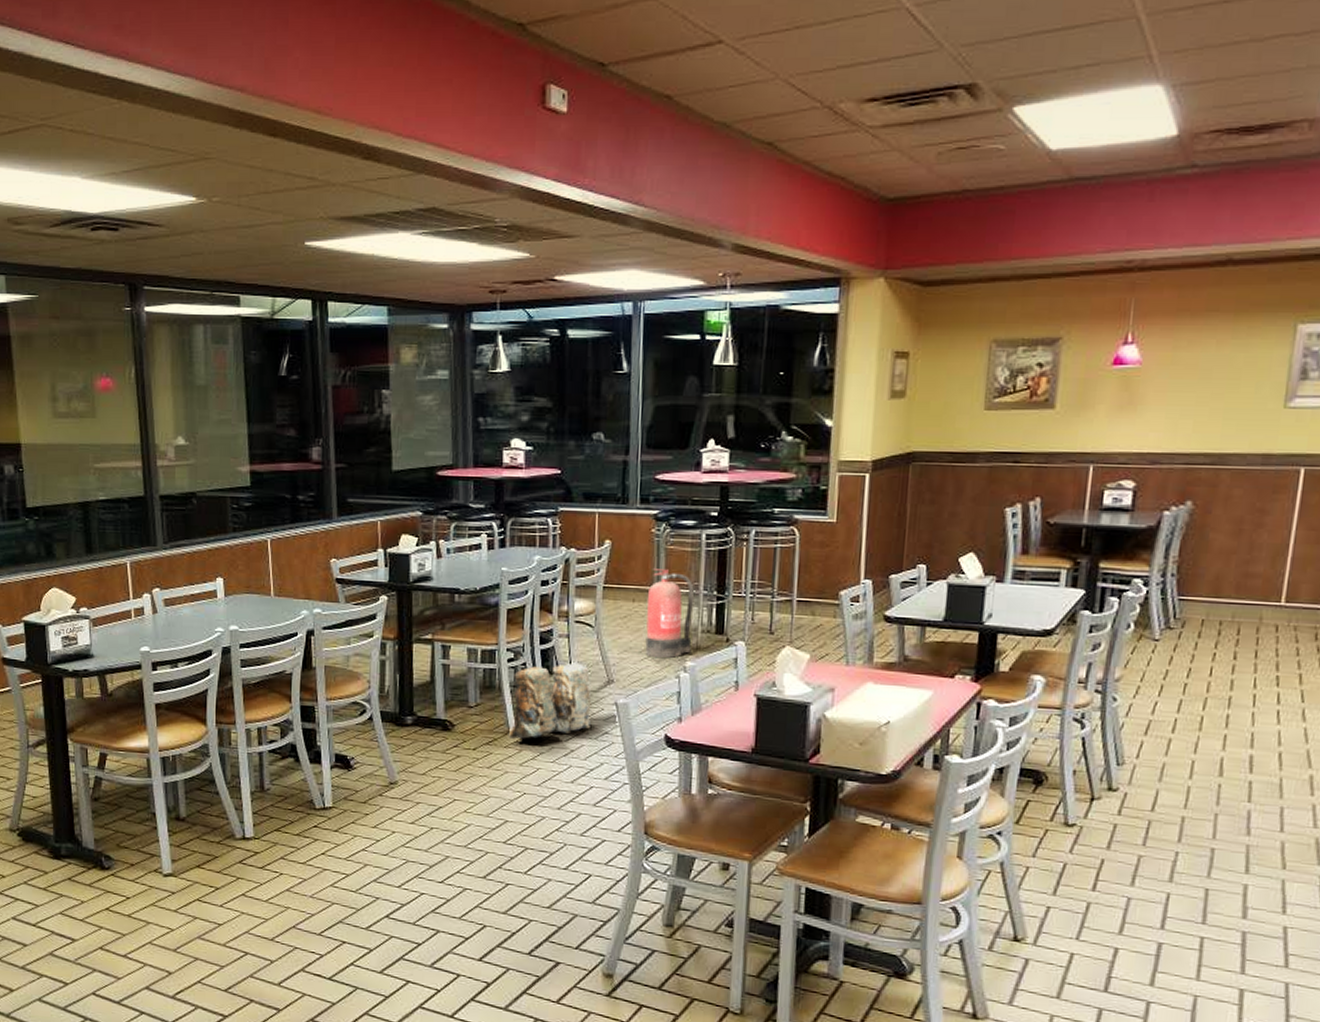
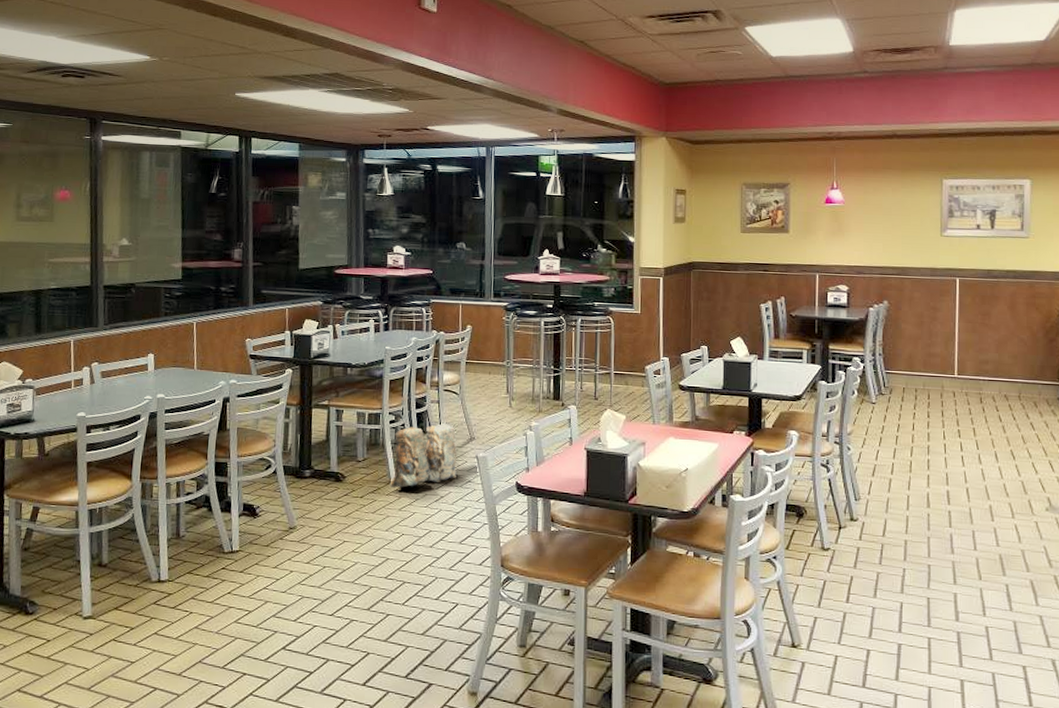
fire extinguisher: present [645,569,694,658] -> none [499,348,536,419]

